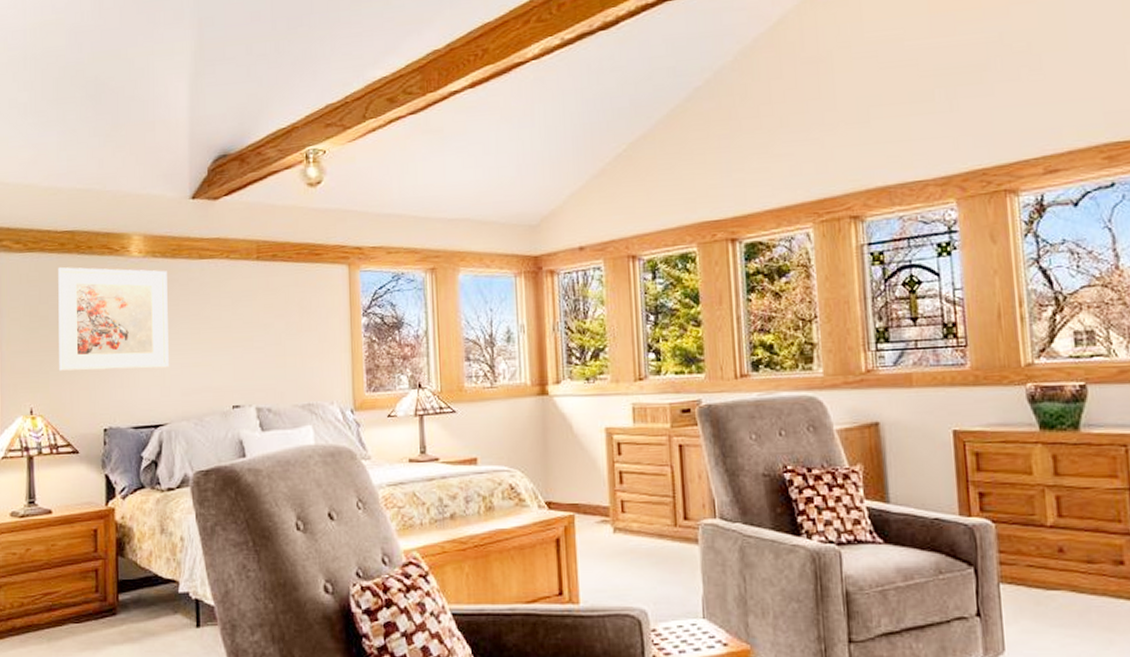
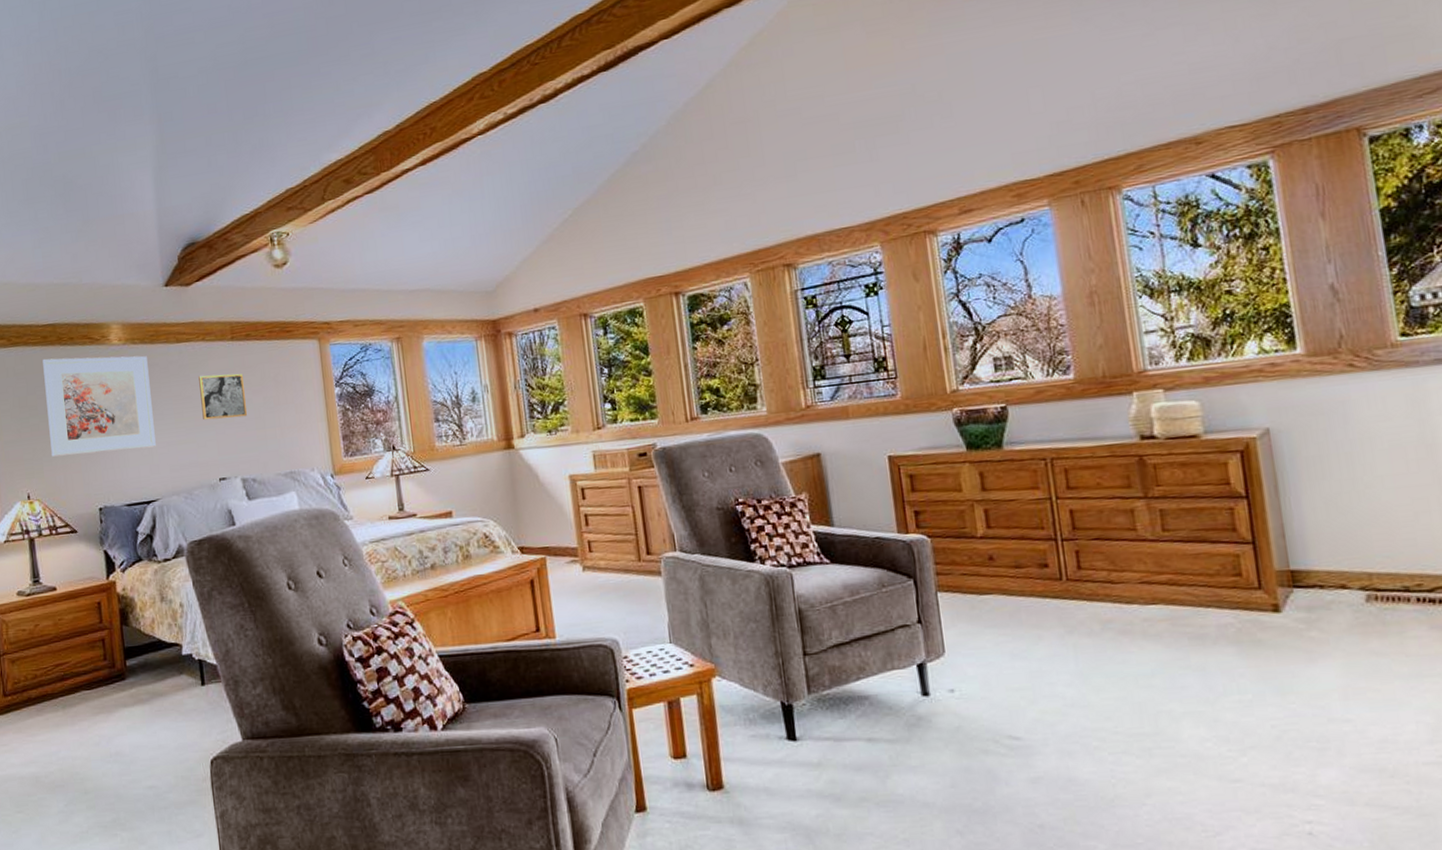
wall art: none [219,294,267,343] -> present [198,373,247,420]

